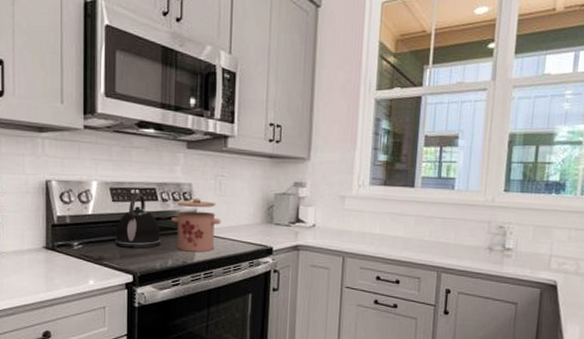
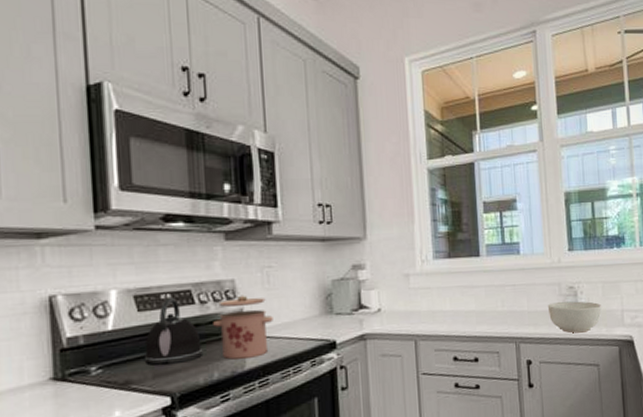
bowl: none [474,239,529,271] -> present [547,301,602,334]

